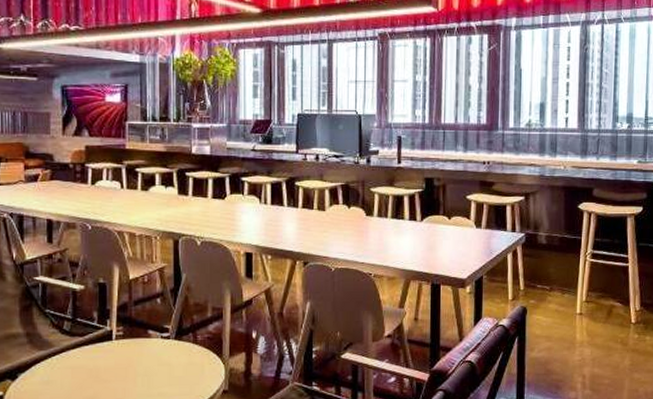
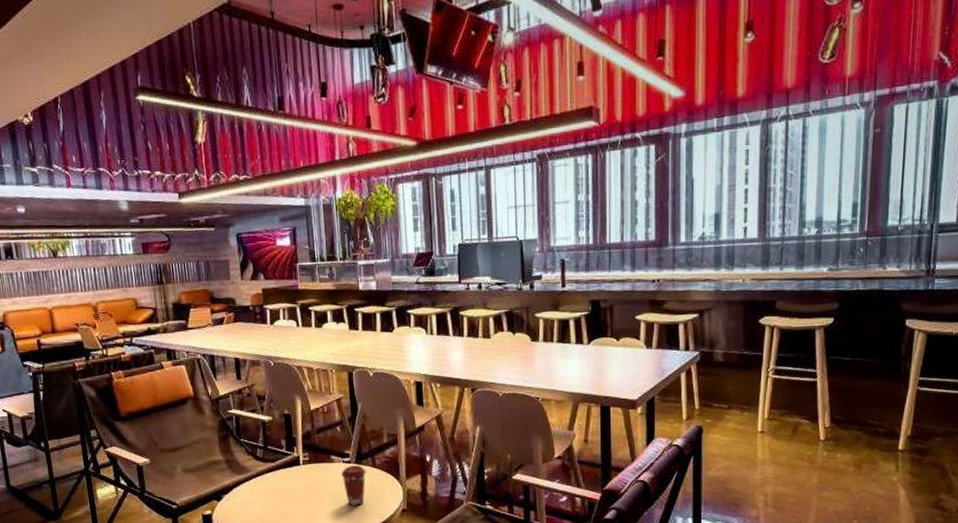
coffee cup: none [158,342,186,386] -> present [341,465,366,506]

